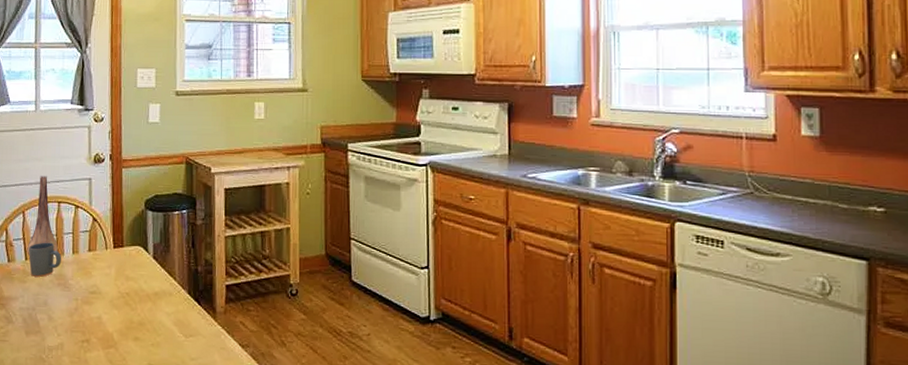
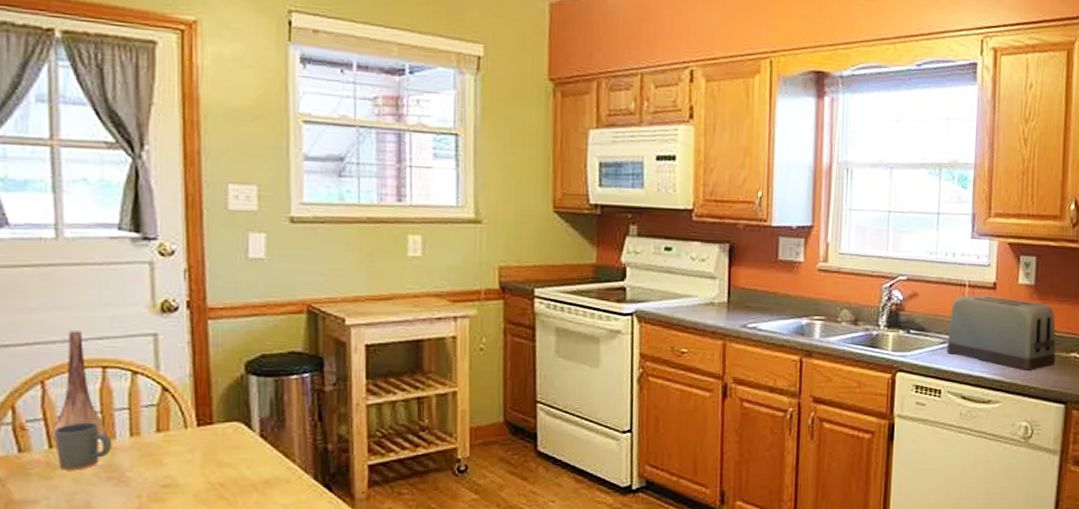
toaster: none [726,146,852,224] -> present [946,294,1056,370]

